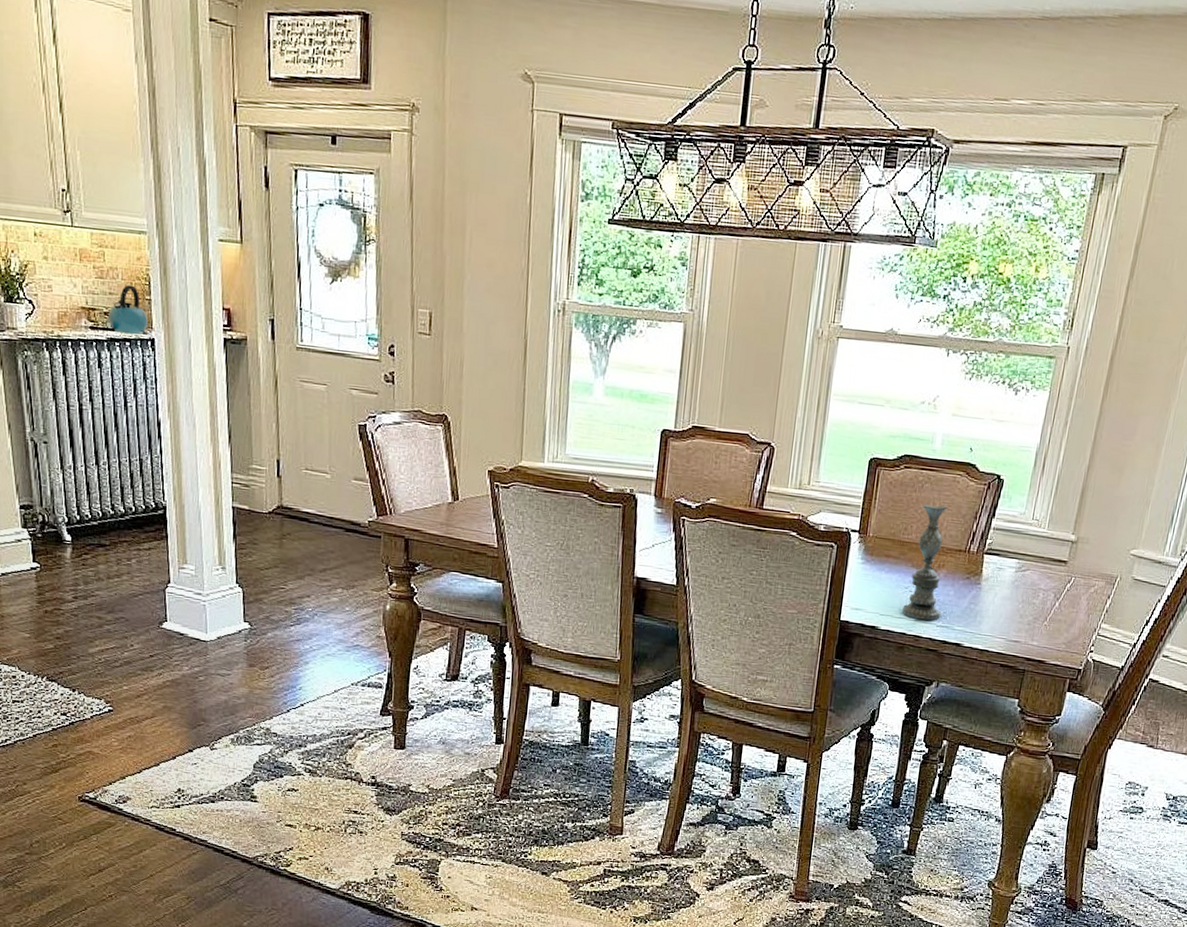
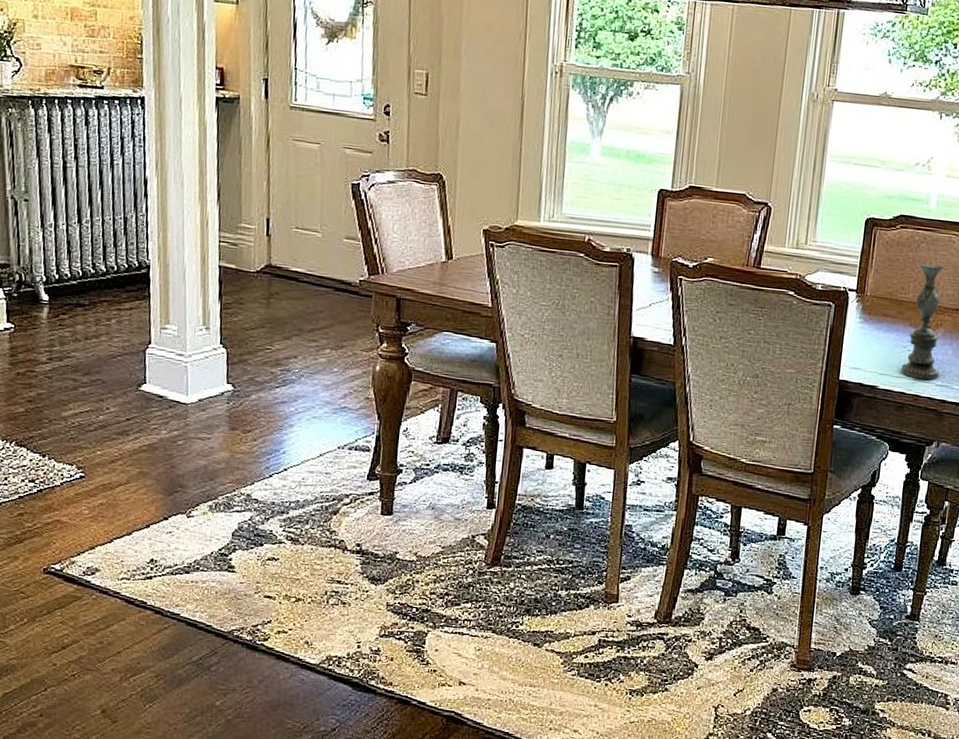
kettle: present [108,284,149,335] -> none [97,43,139,93]

